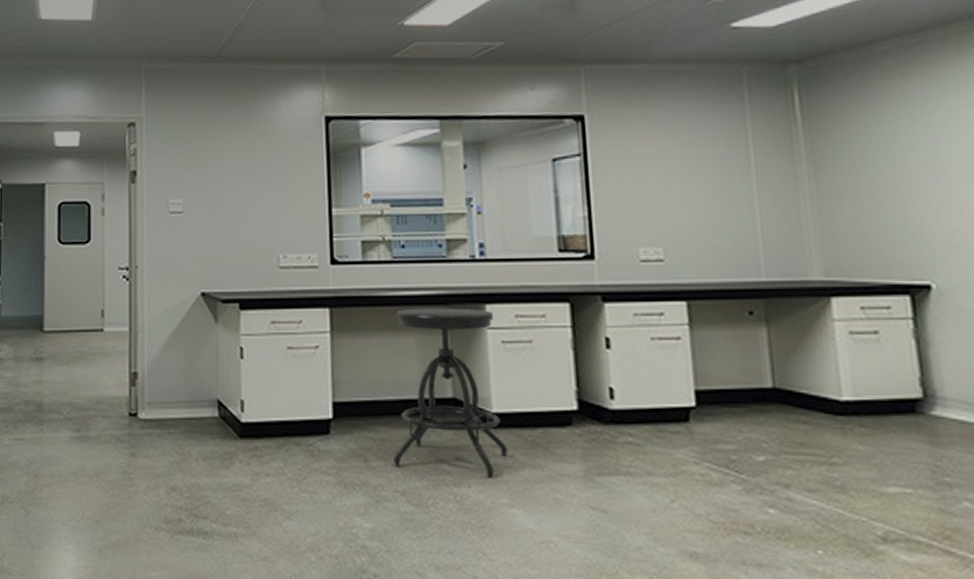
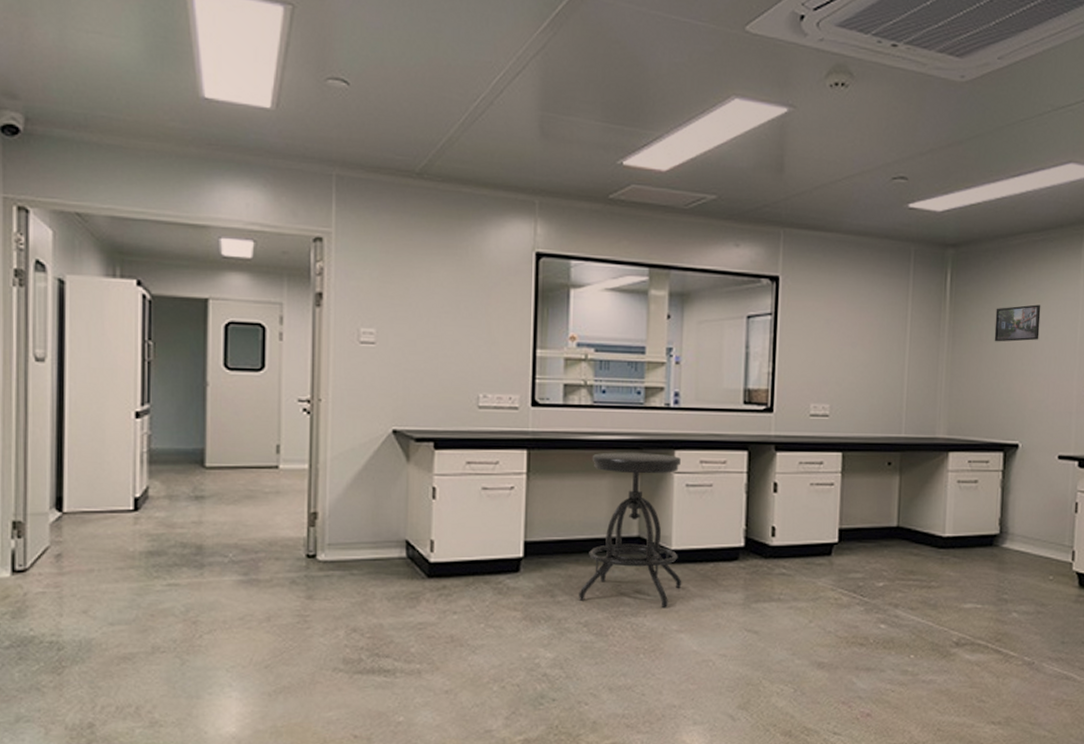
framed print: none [867,116,937,165] -> present [994,304,1041,342]

